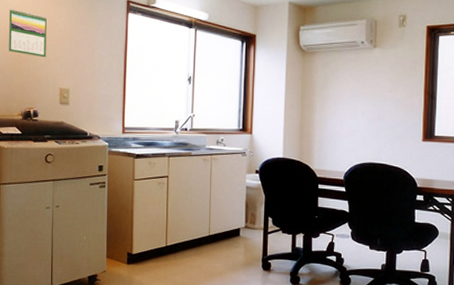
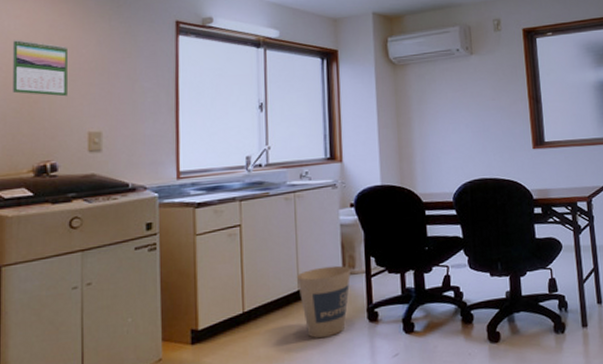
trash can: none [208,219,252,277] -> present [296,265,351,339]

